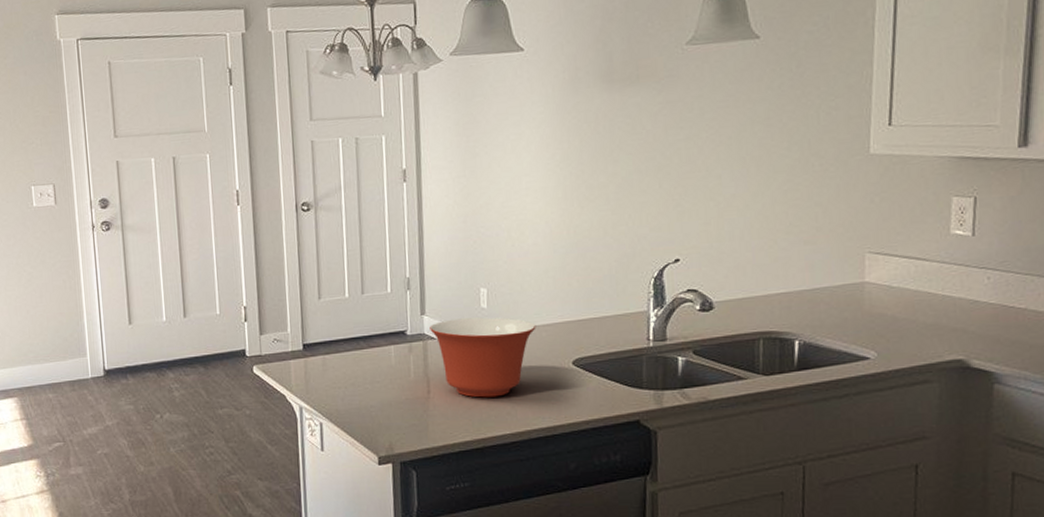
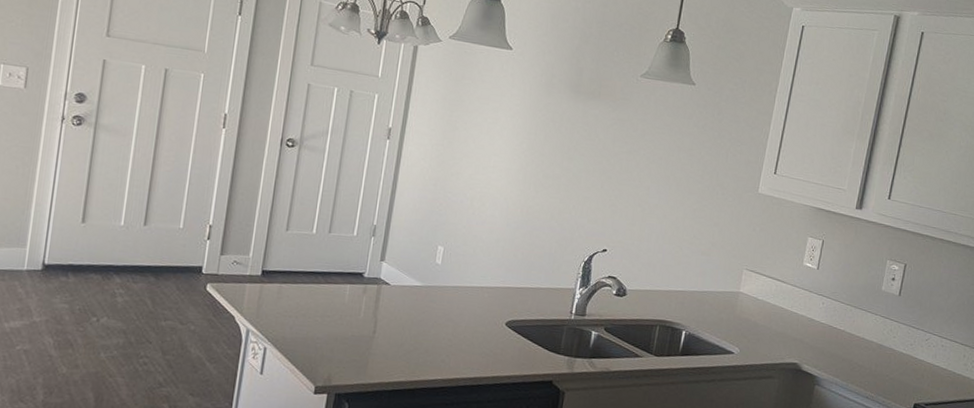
mixing bowl: present [430,317,536,398] -> none [386,269,481,345]

